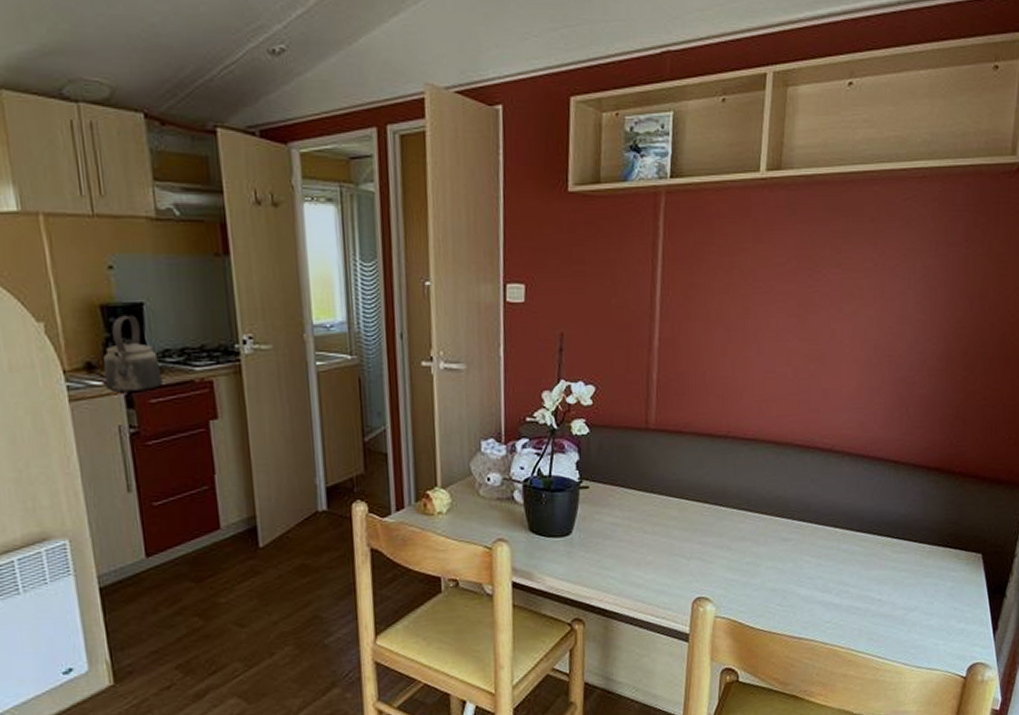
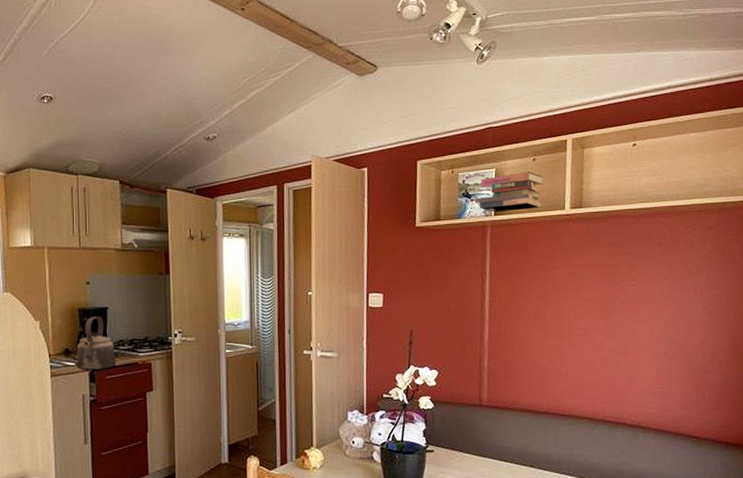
books: none [646,116,735,174] -> present [475,171,544,212]

